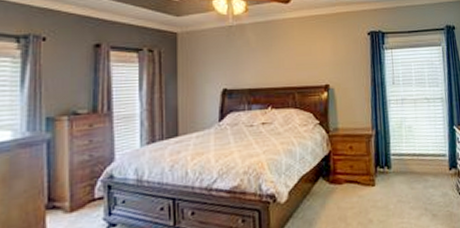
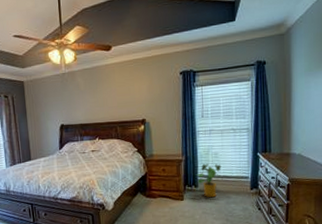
house plant: none [389,139,416,182] -> present [196,163,221,198]

